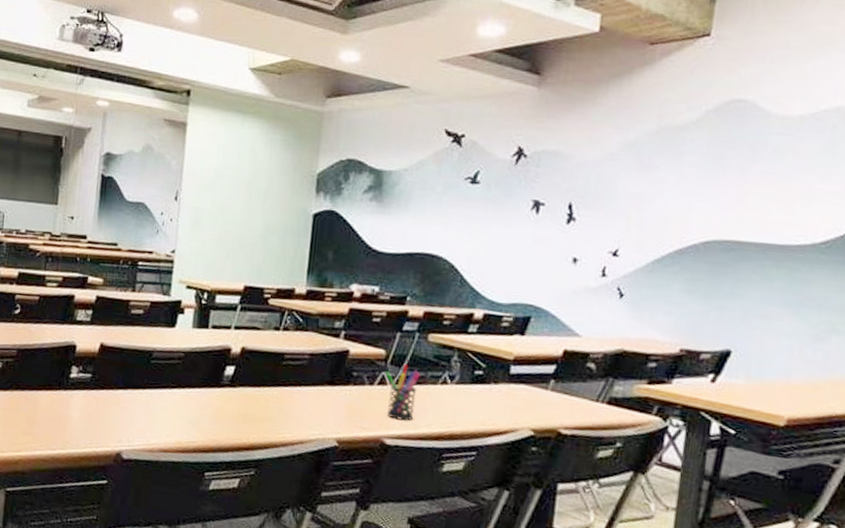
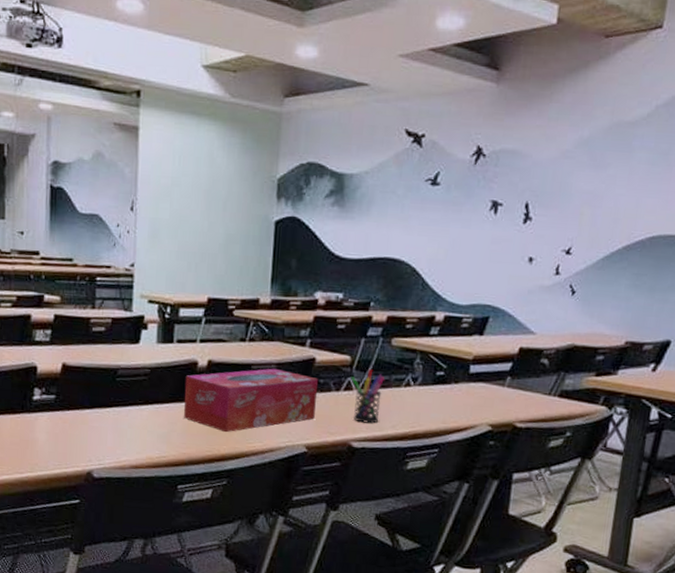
tissue box: none [214,358,352,421] -> present [183,368,319,433]

